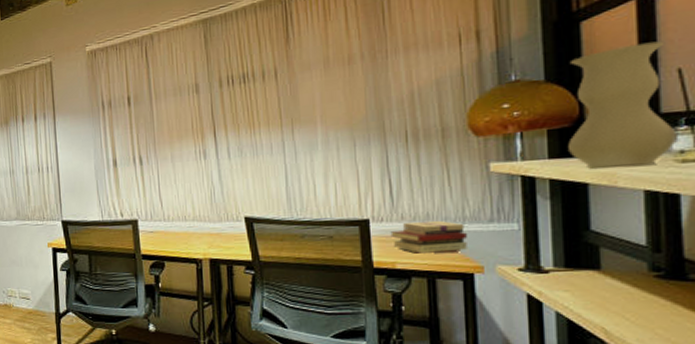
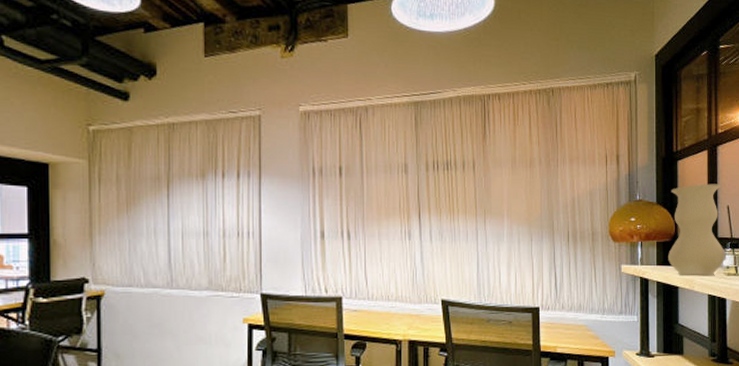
books: present [390,220,468,254] -> none [554,311,606,339]

